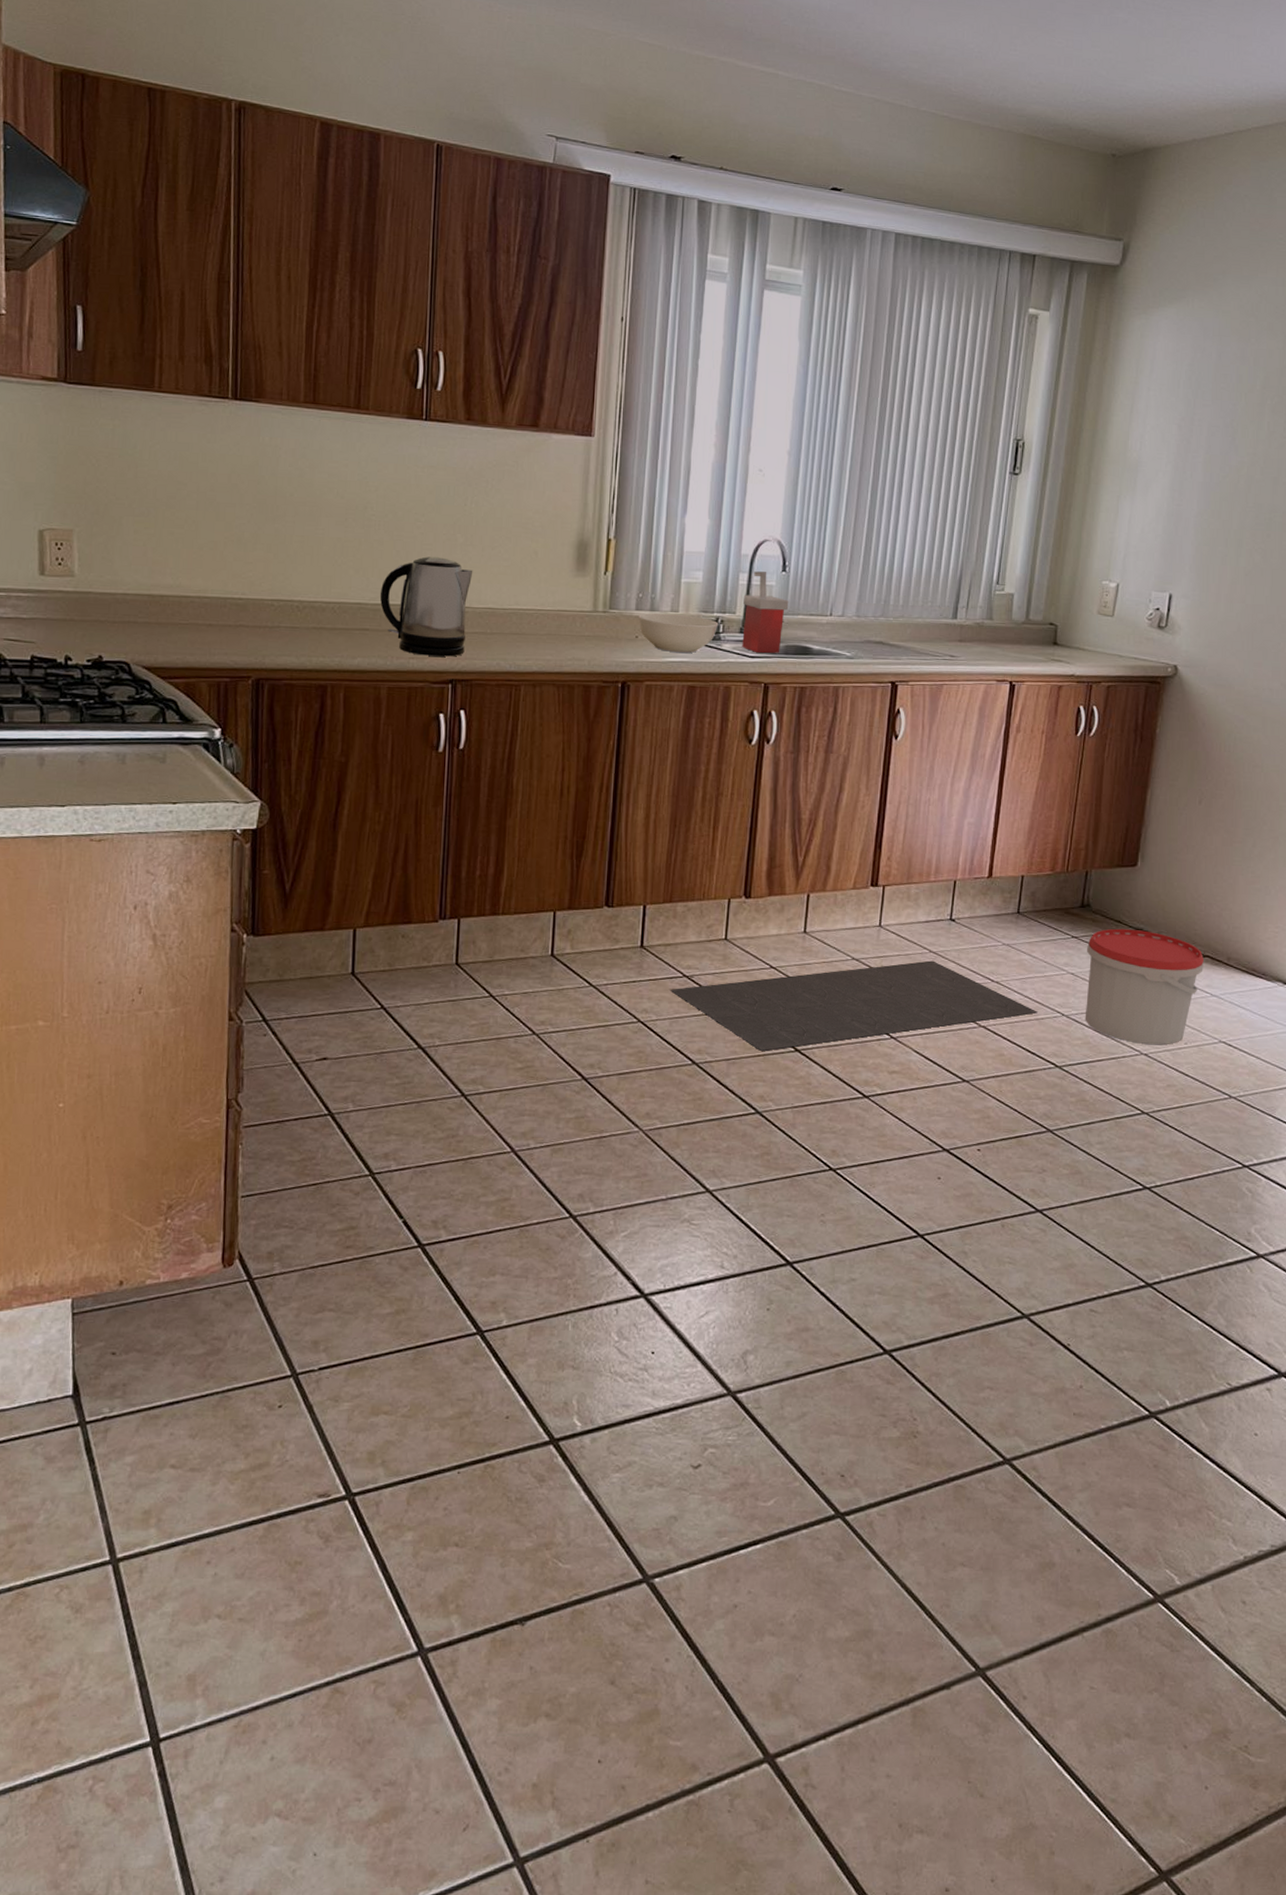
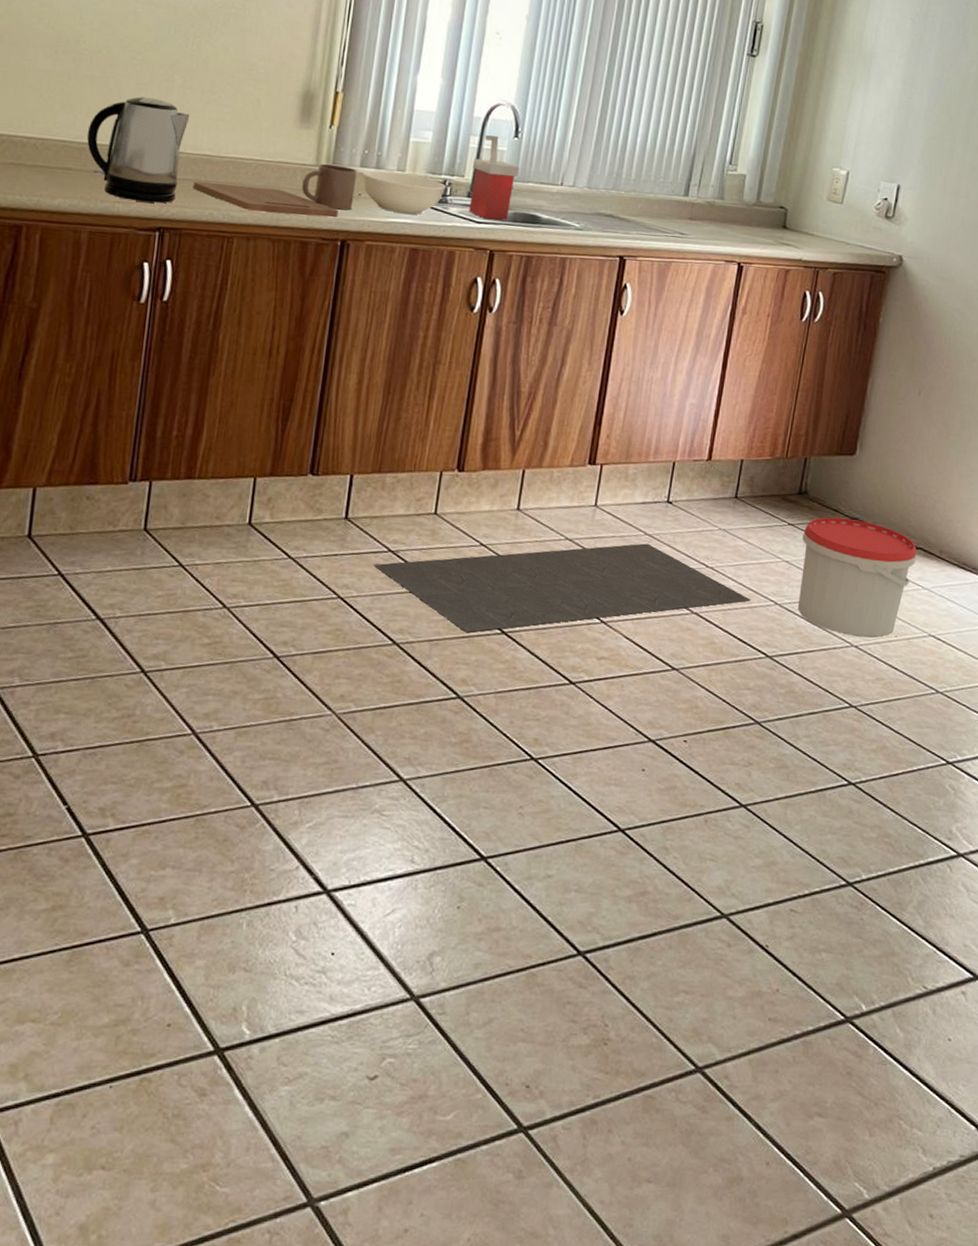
cutting board: none [480,634,617,661] -> present [192,181,339,218]
mug: none [582,609,634,653] -> present [302,163,358,210]

